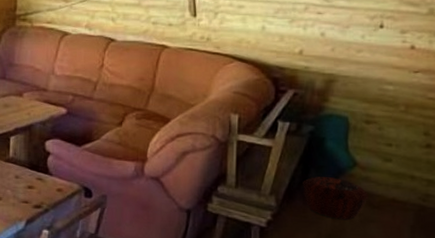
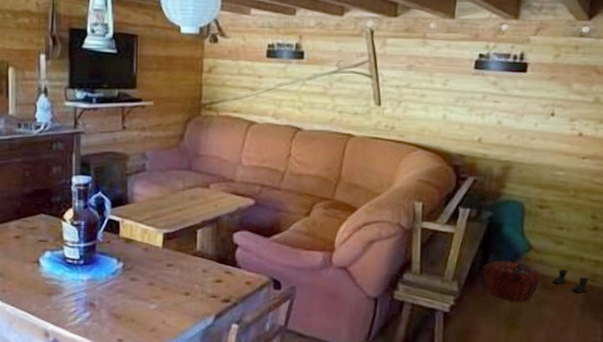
boots: none [378,187,421,213] -> present [552,269,590,293]

